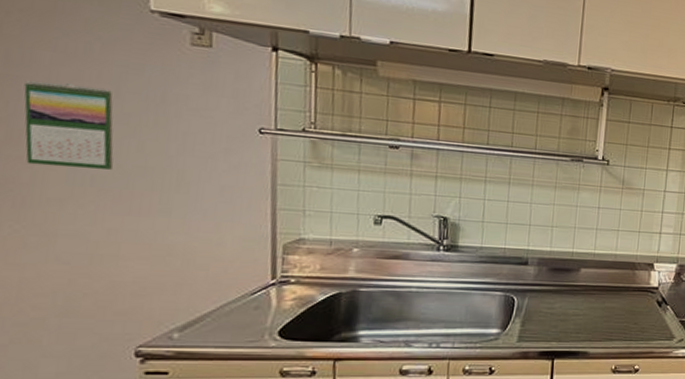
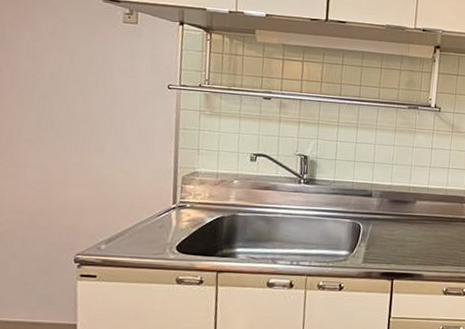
calendar: present [24,81,114,170] -> none [10,53,69,118]

